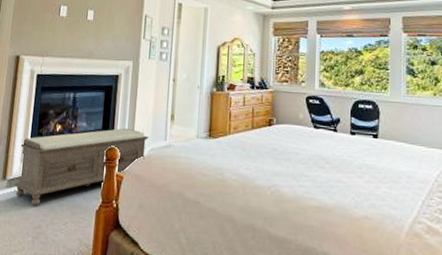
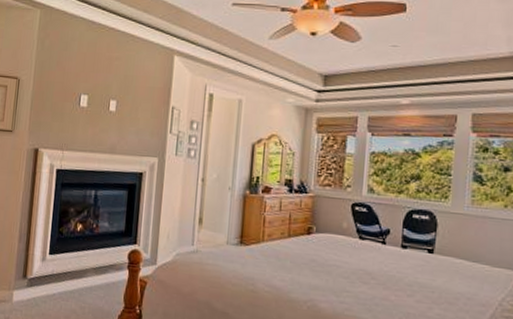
bench: present [14,128,149,206] -> none [35,230,174,307]

